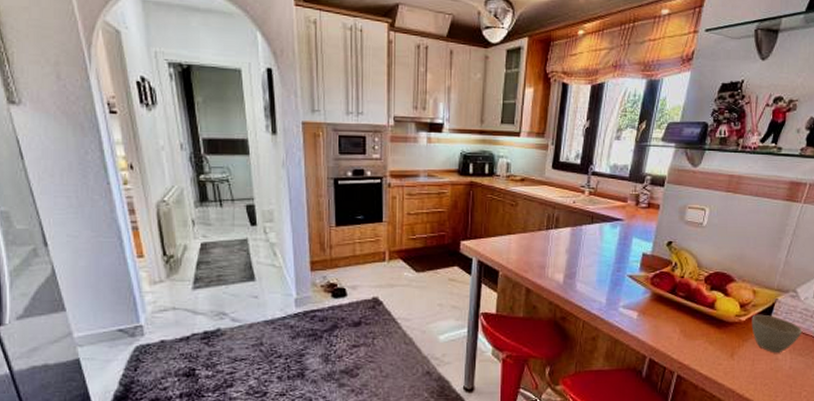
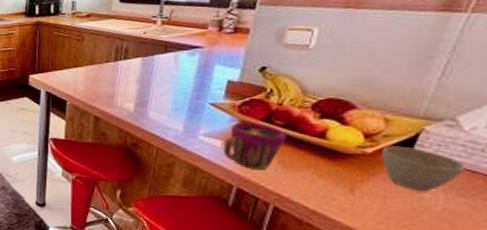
cup: none [639,294,687,341] -> present [223,122,286,171]

